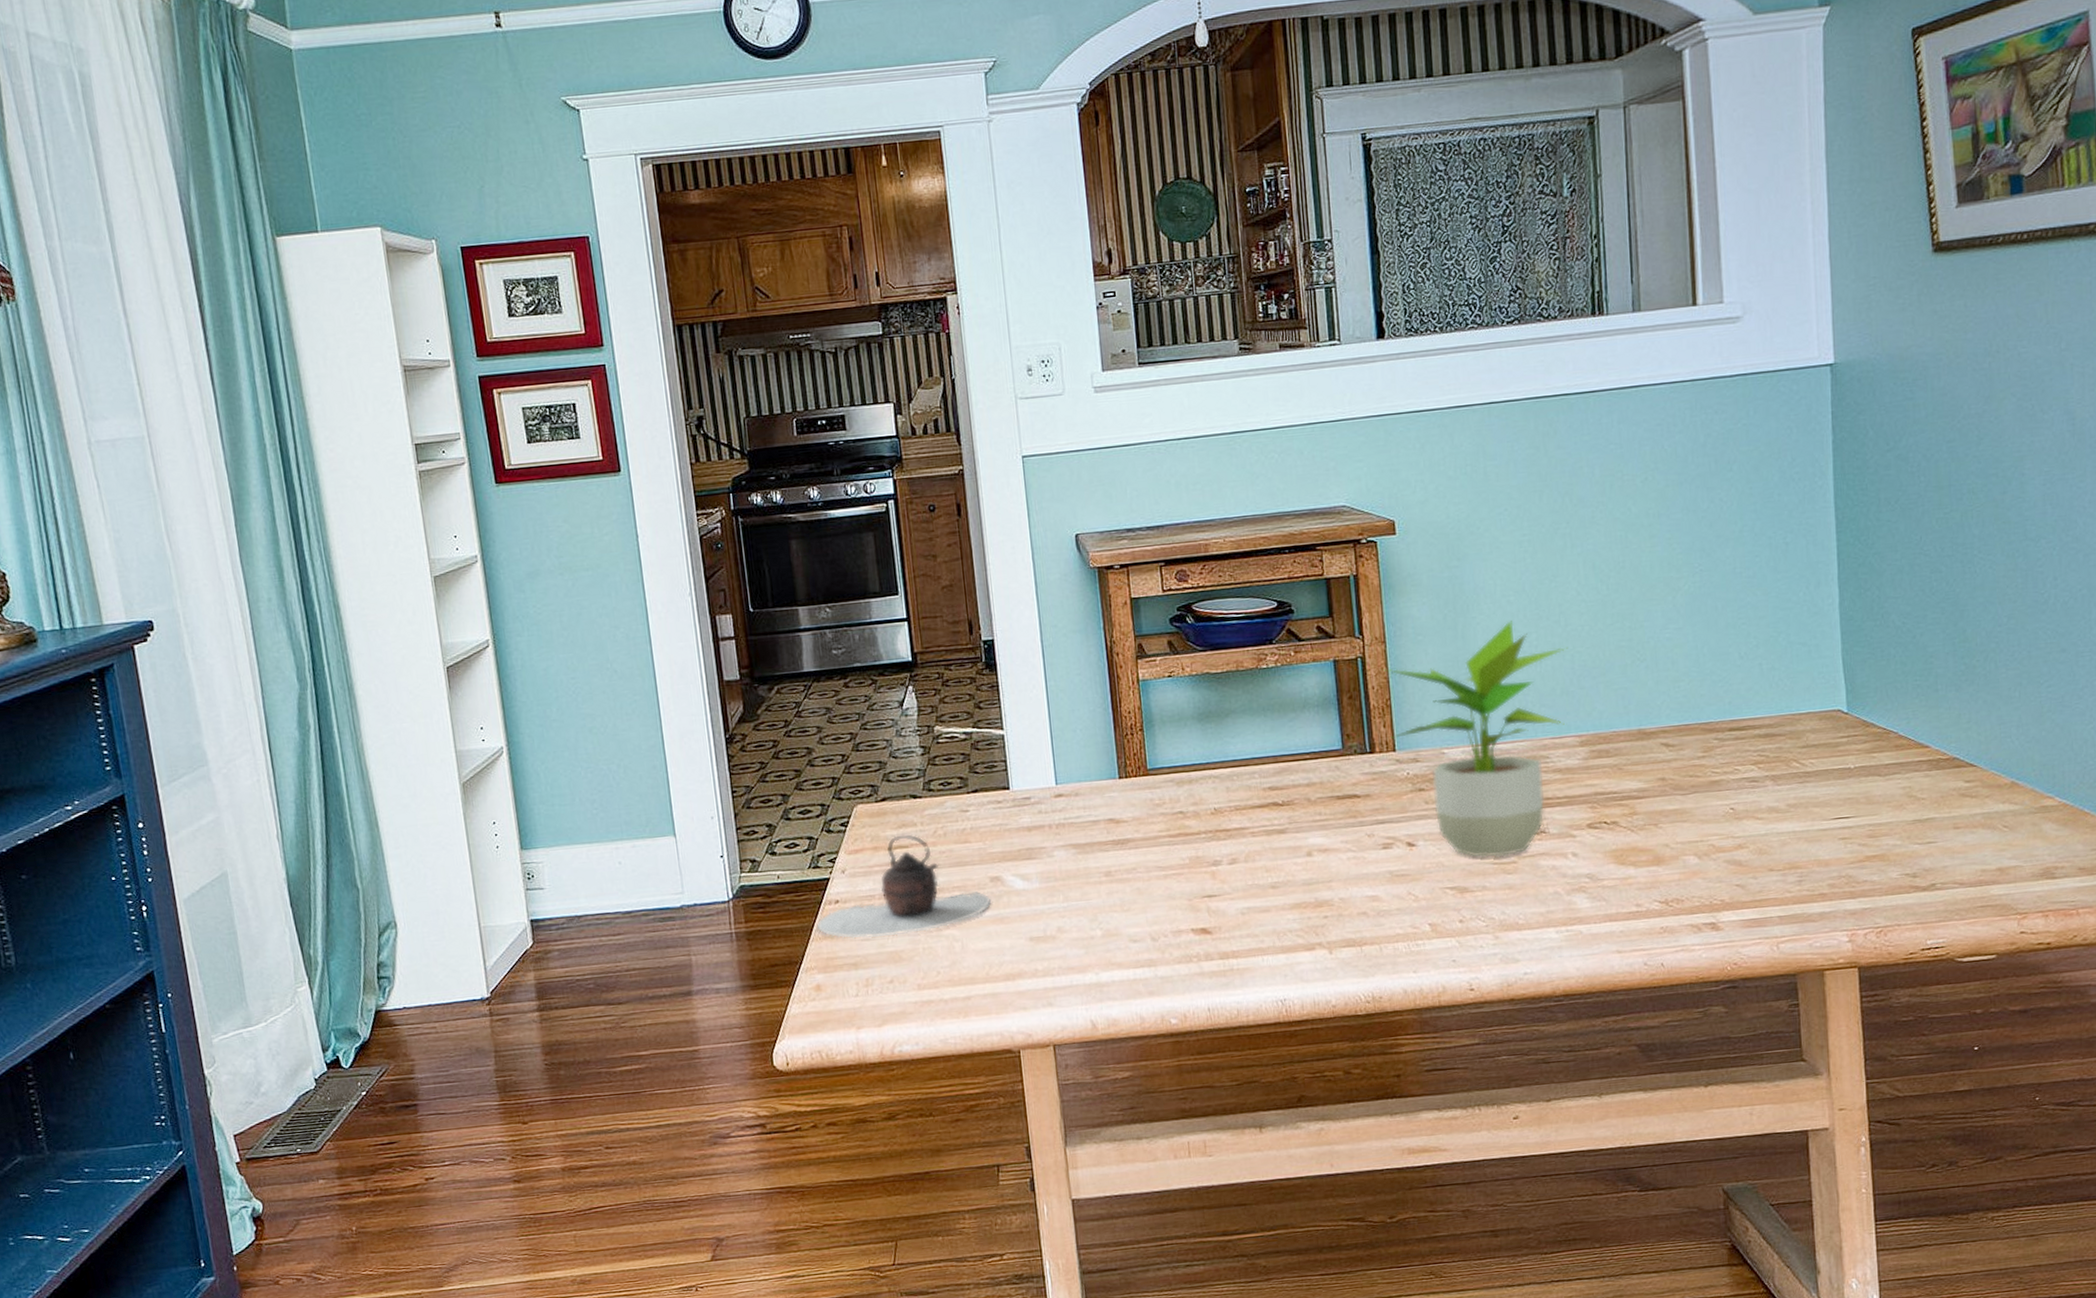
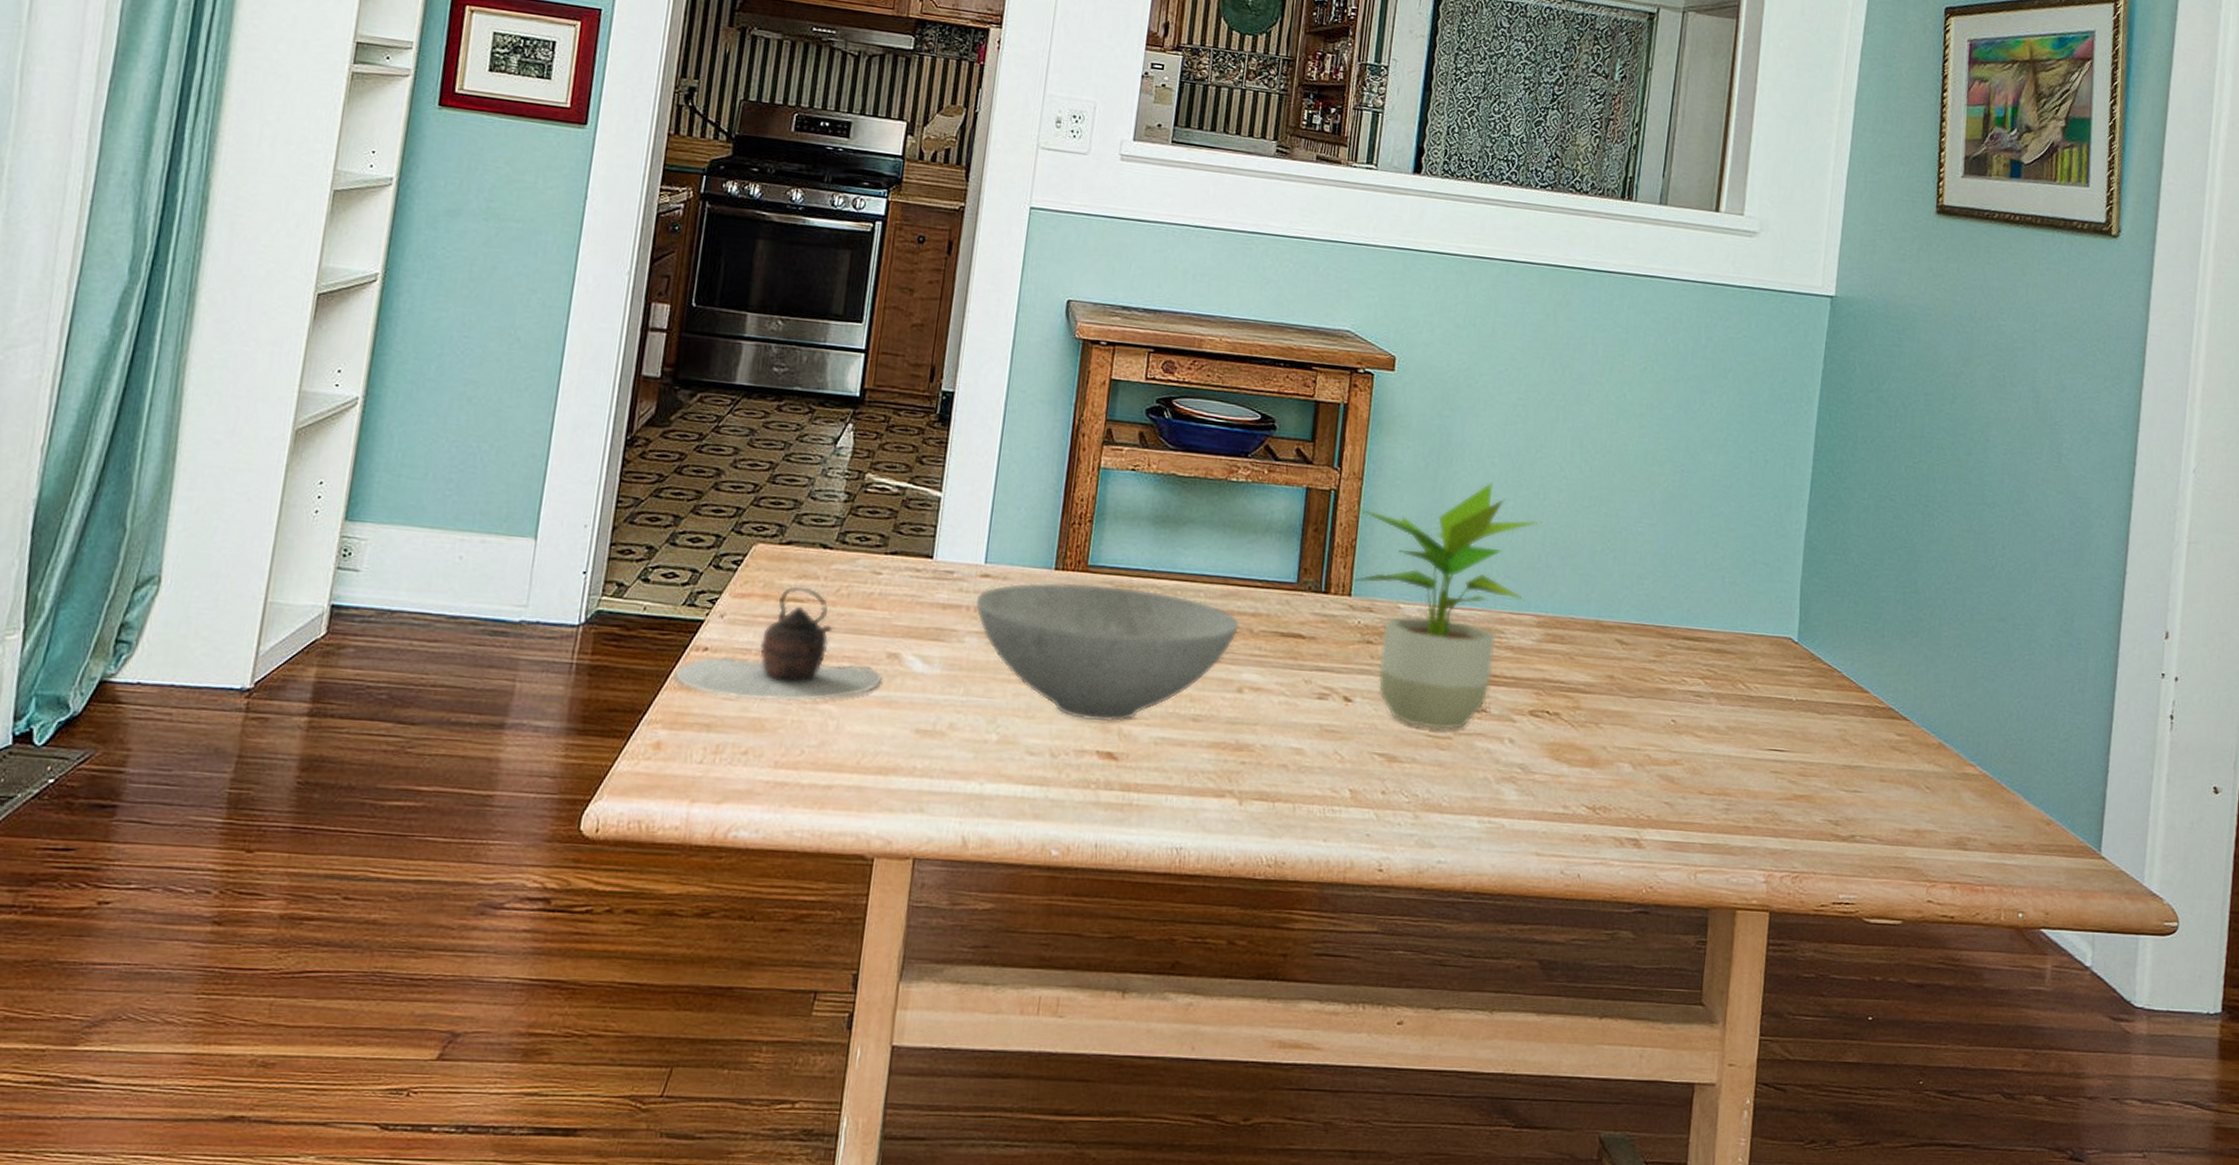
bowl: none [1055,780,1297,905] -> present [975,582,1240,722]

